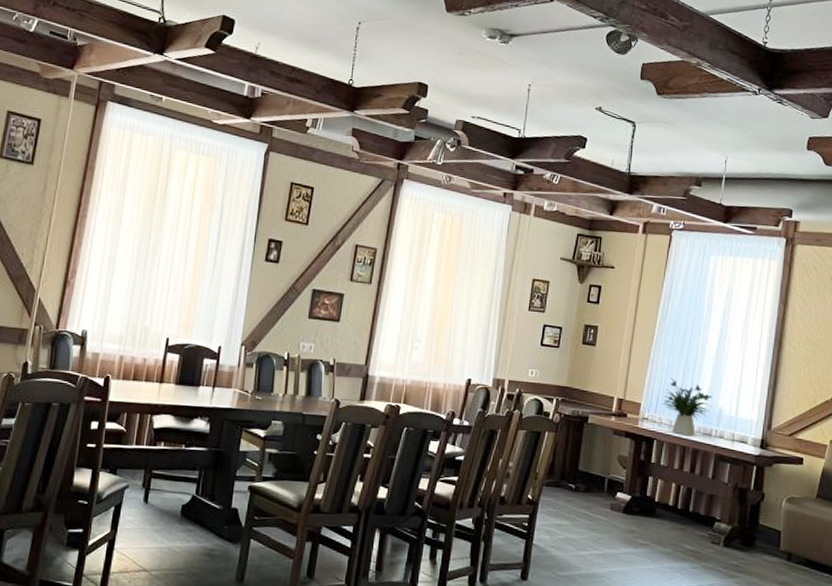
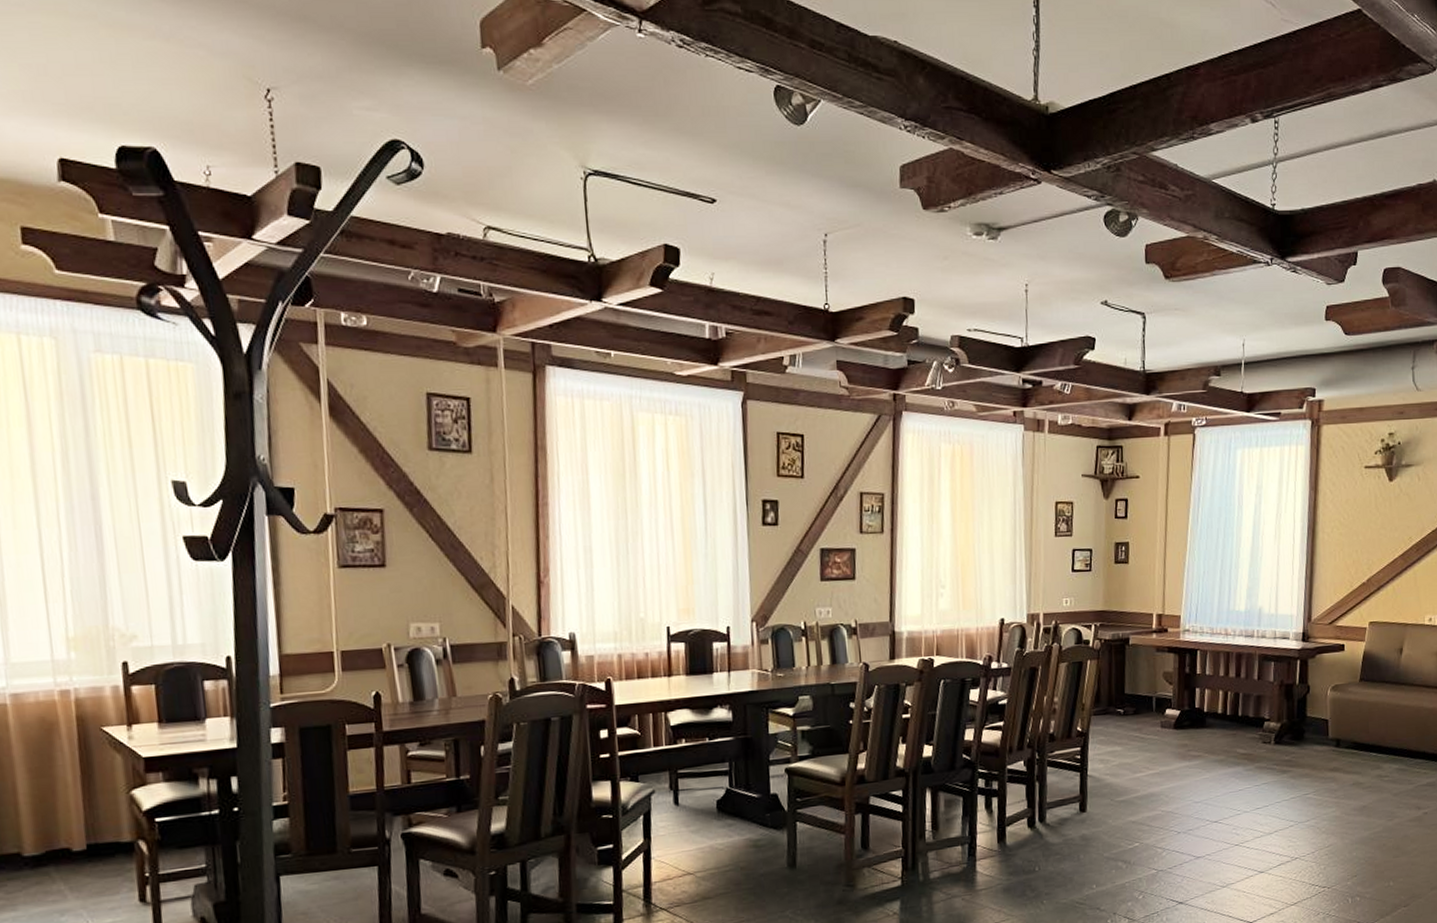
flower arrangement: present [662,377,713,436] -> none [1202,584,1251,641]

